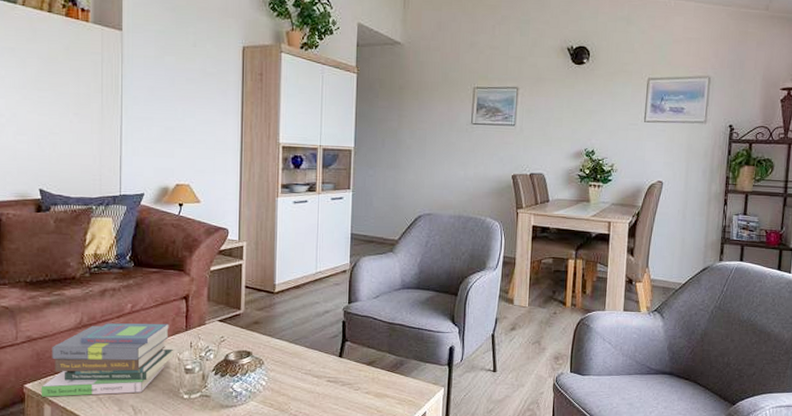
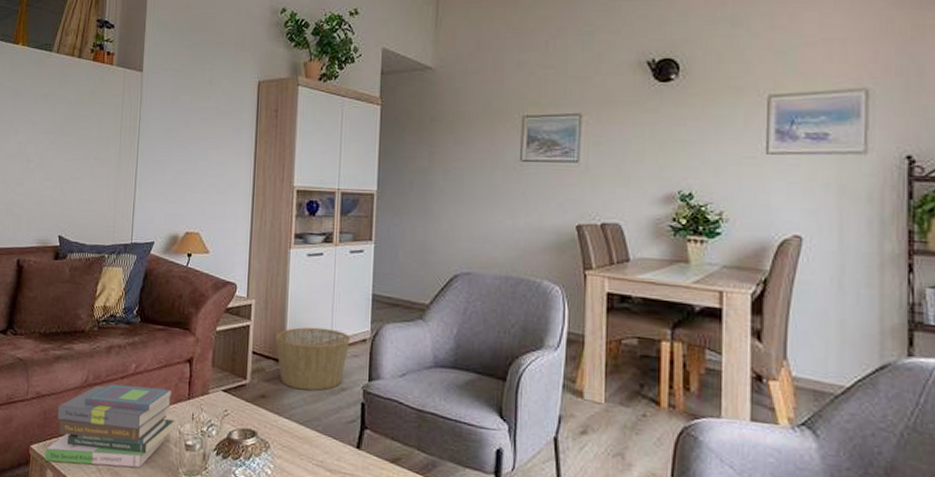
basket: none [266,263,333,315] -> present [276,327,351,391]

